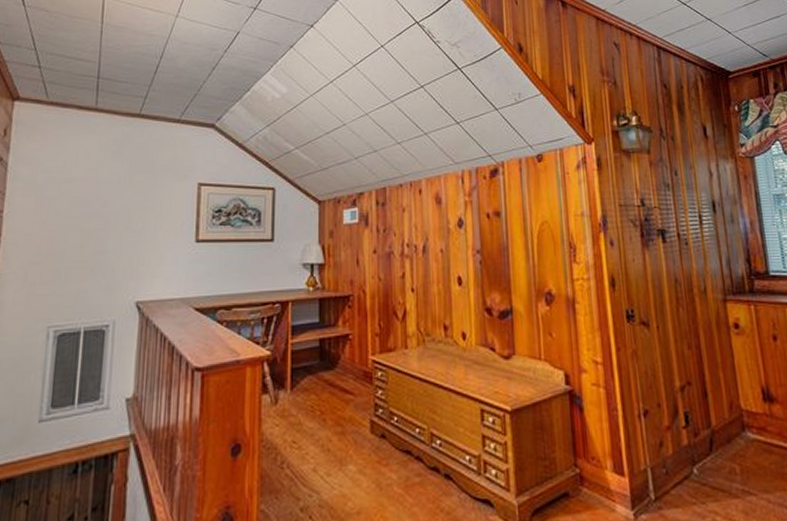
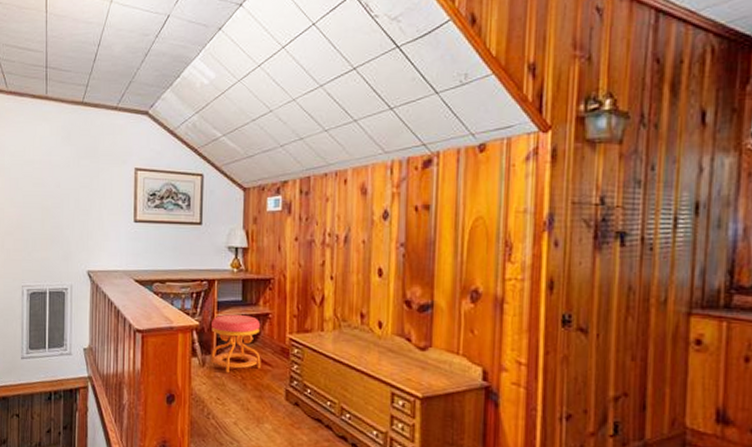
stool: none [285,339,342,409] -> present [211,314,261,373]

